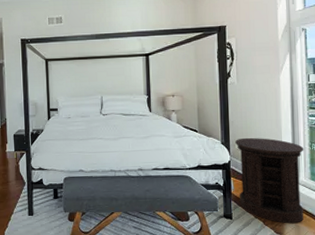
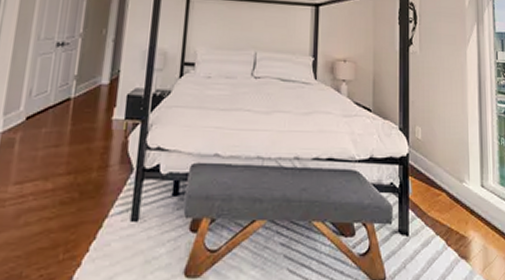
side table: present [234,137,304,224] -> none [414,123,493,244]

